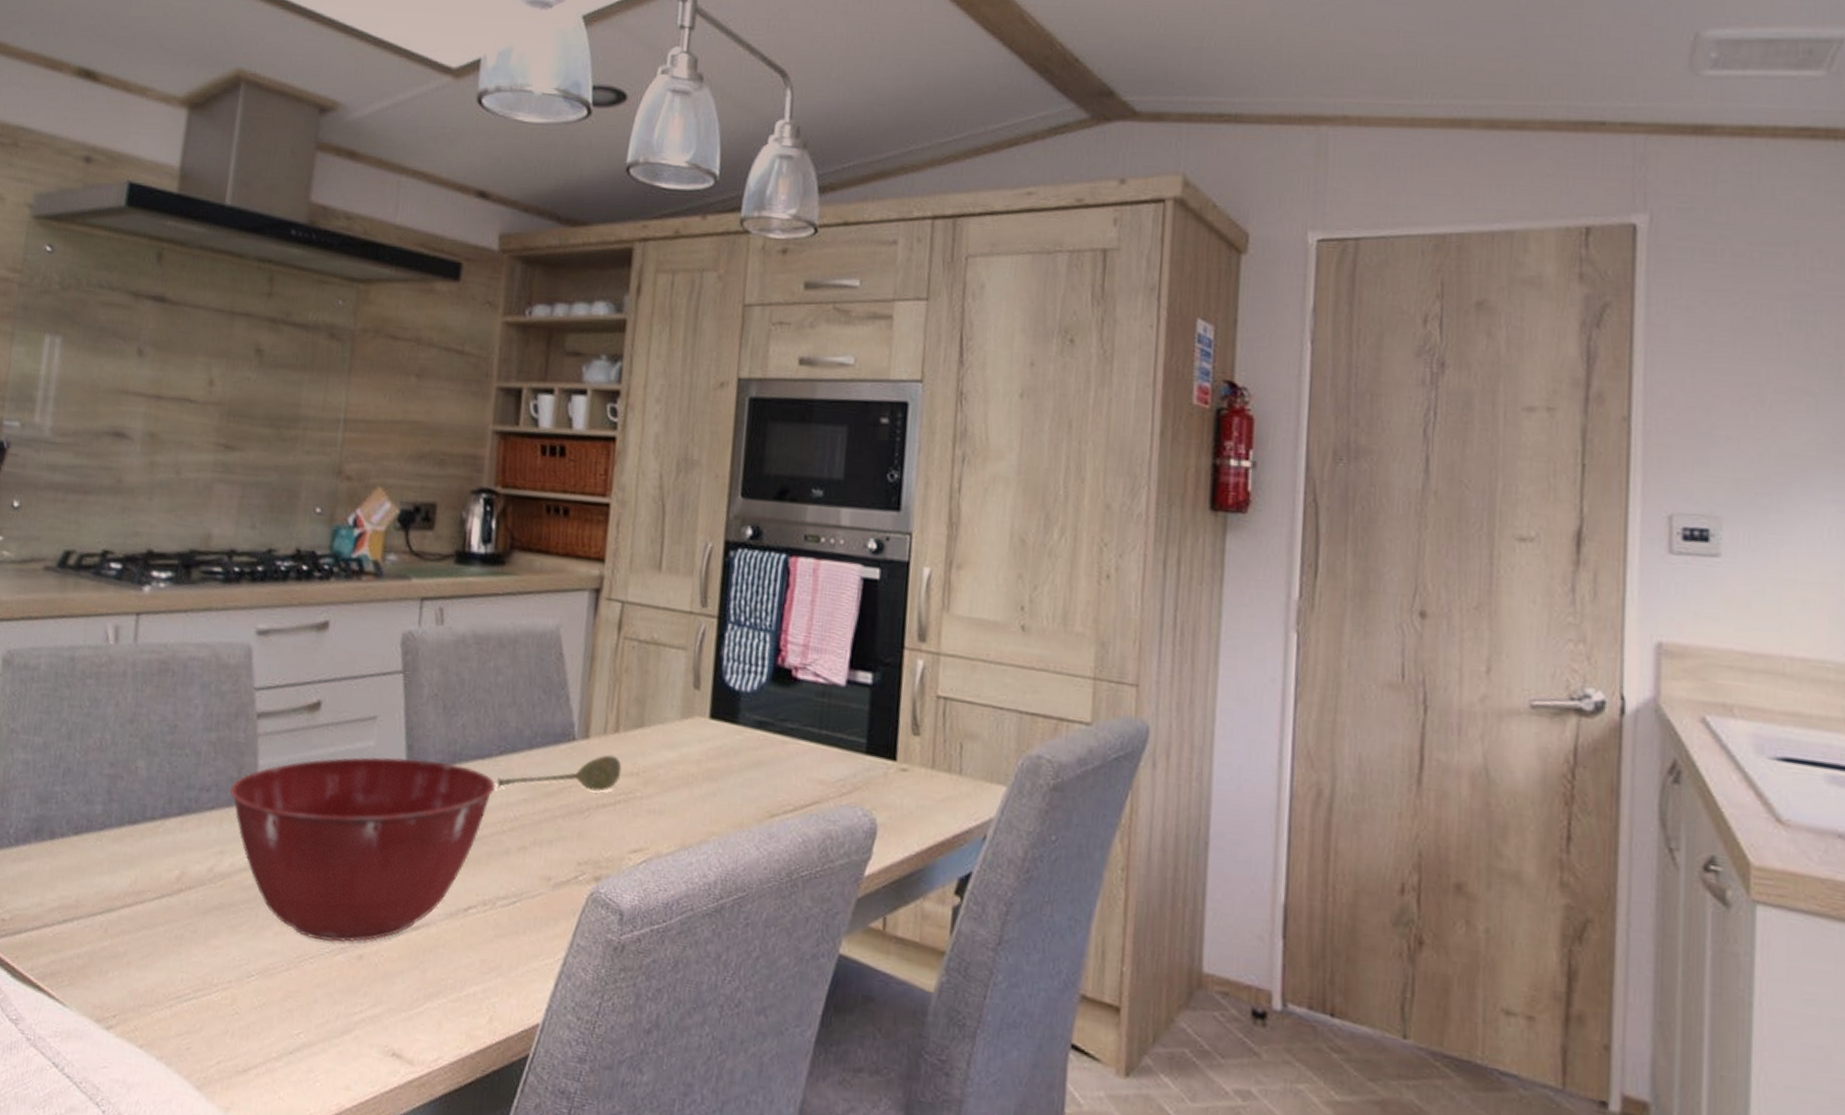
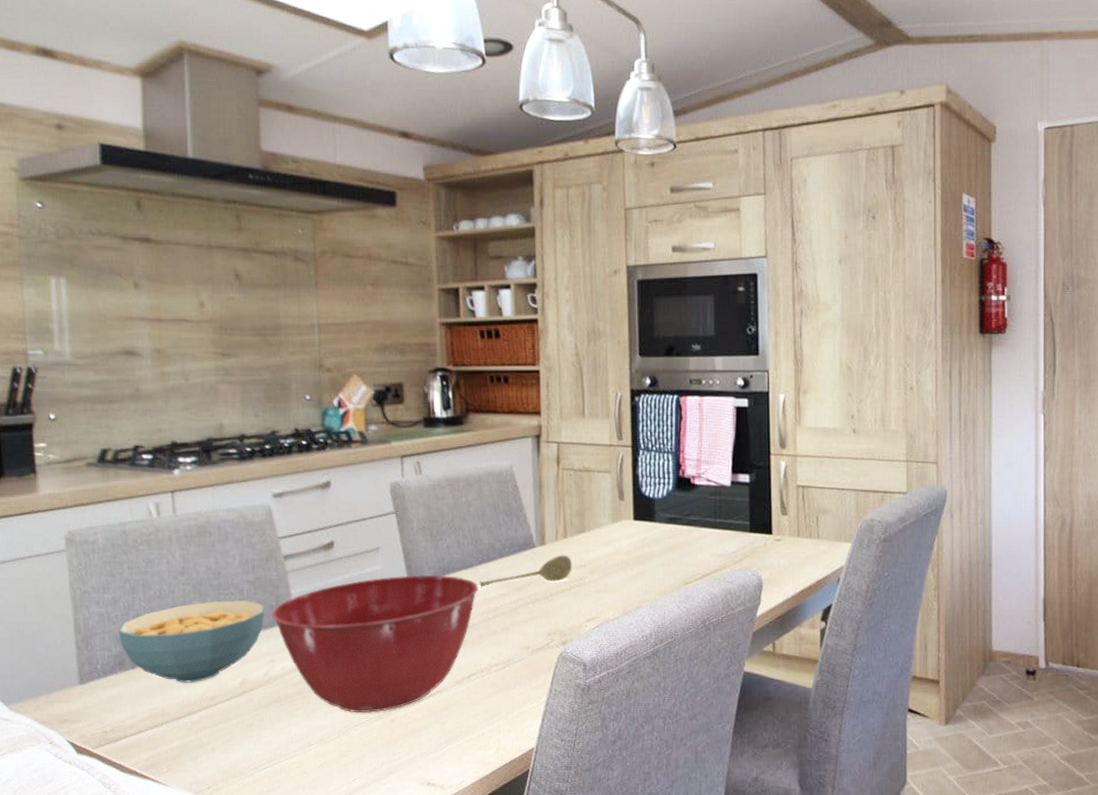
cereal bowl: none [42,762,224,869] -> present [118,599,265,683]

